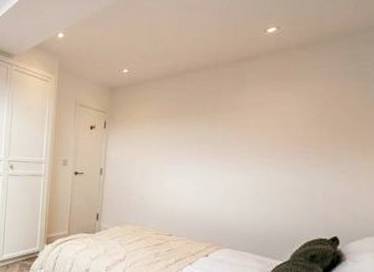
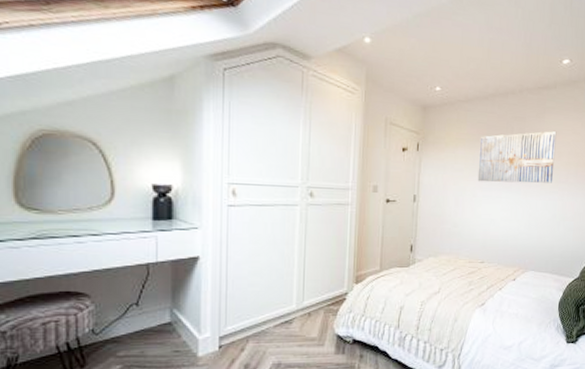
wall art: none [165,103,260,158] -> present [477,131,557,183]

